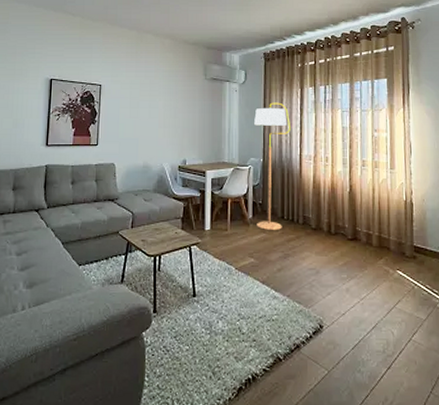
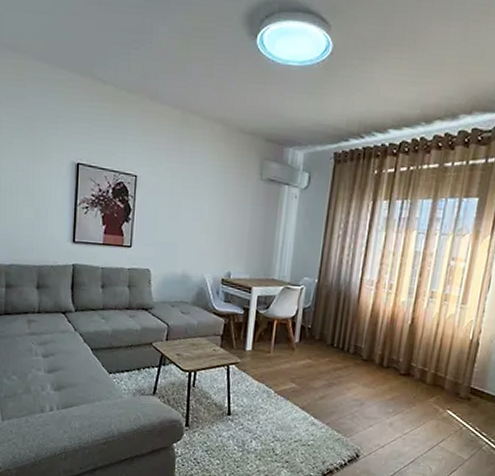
floor lamp: present [254,102,290,230] -> none [302,215,355,358]

